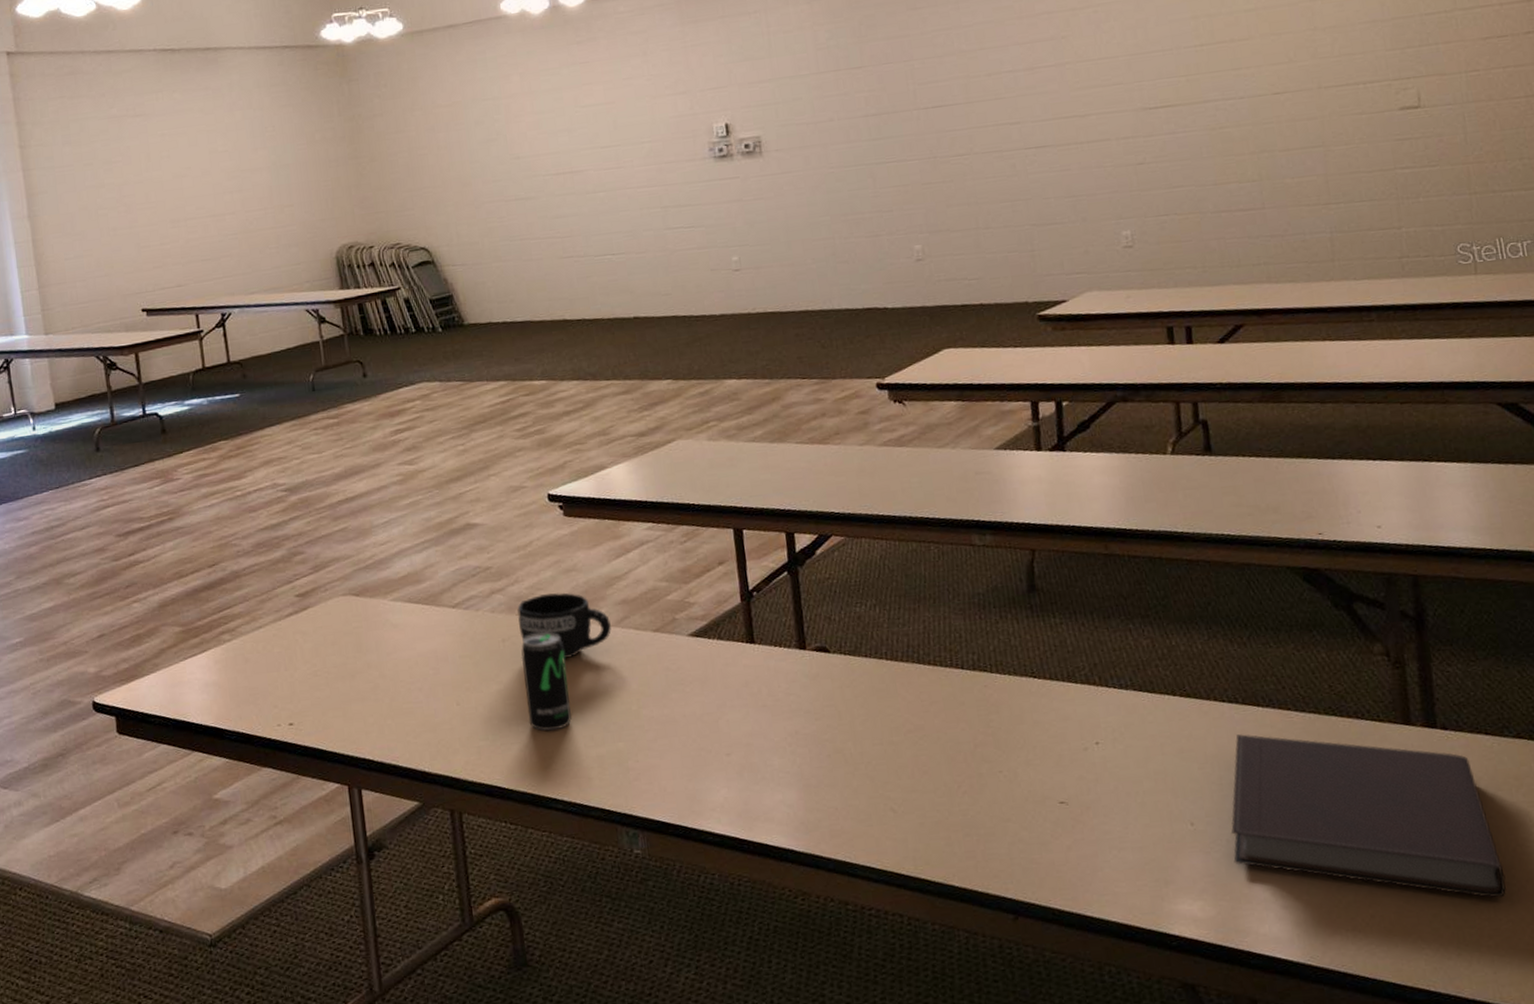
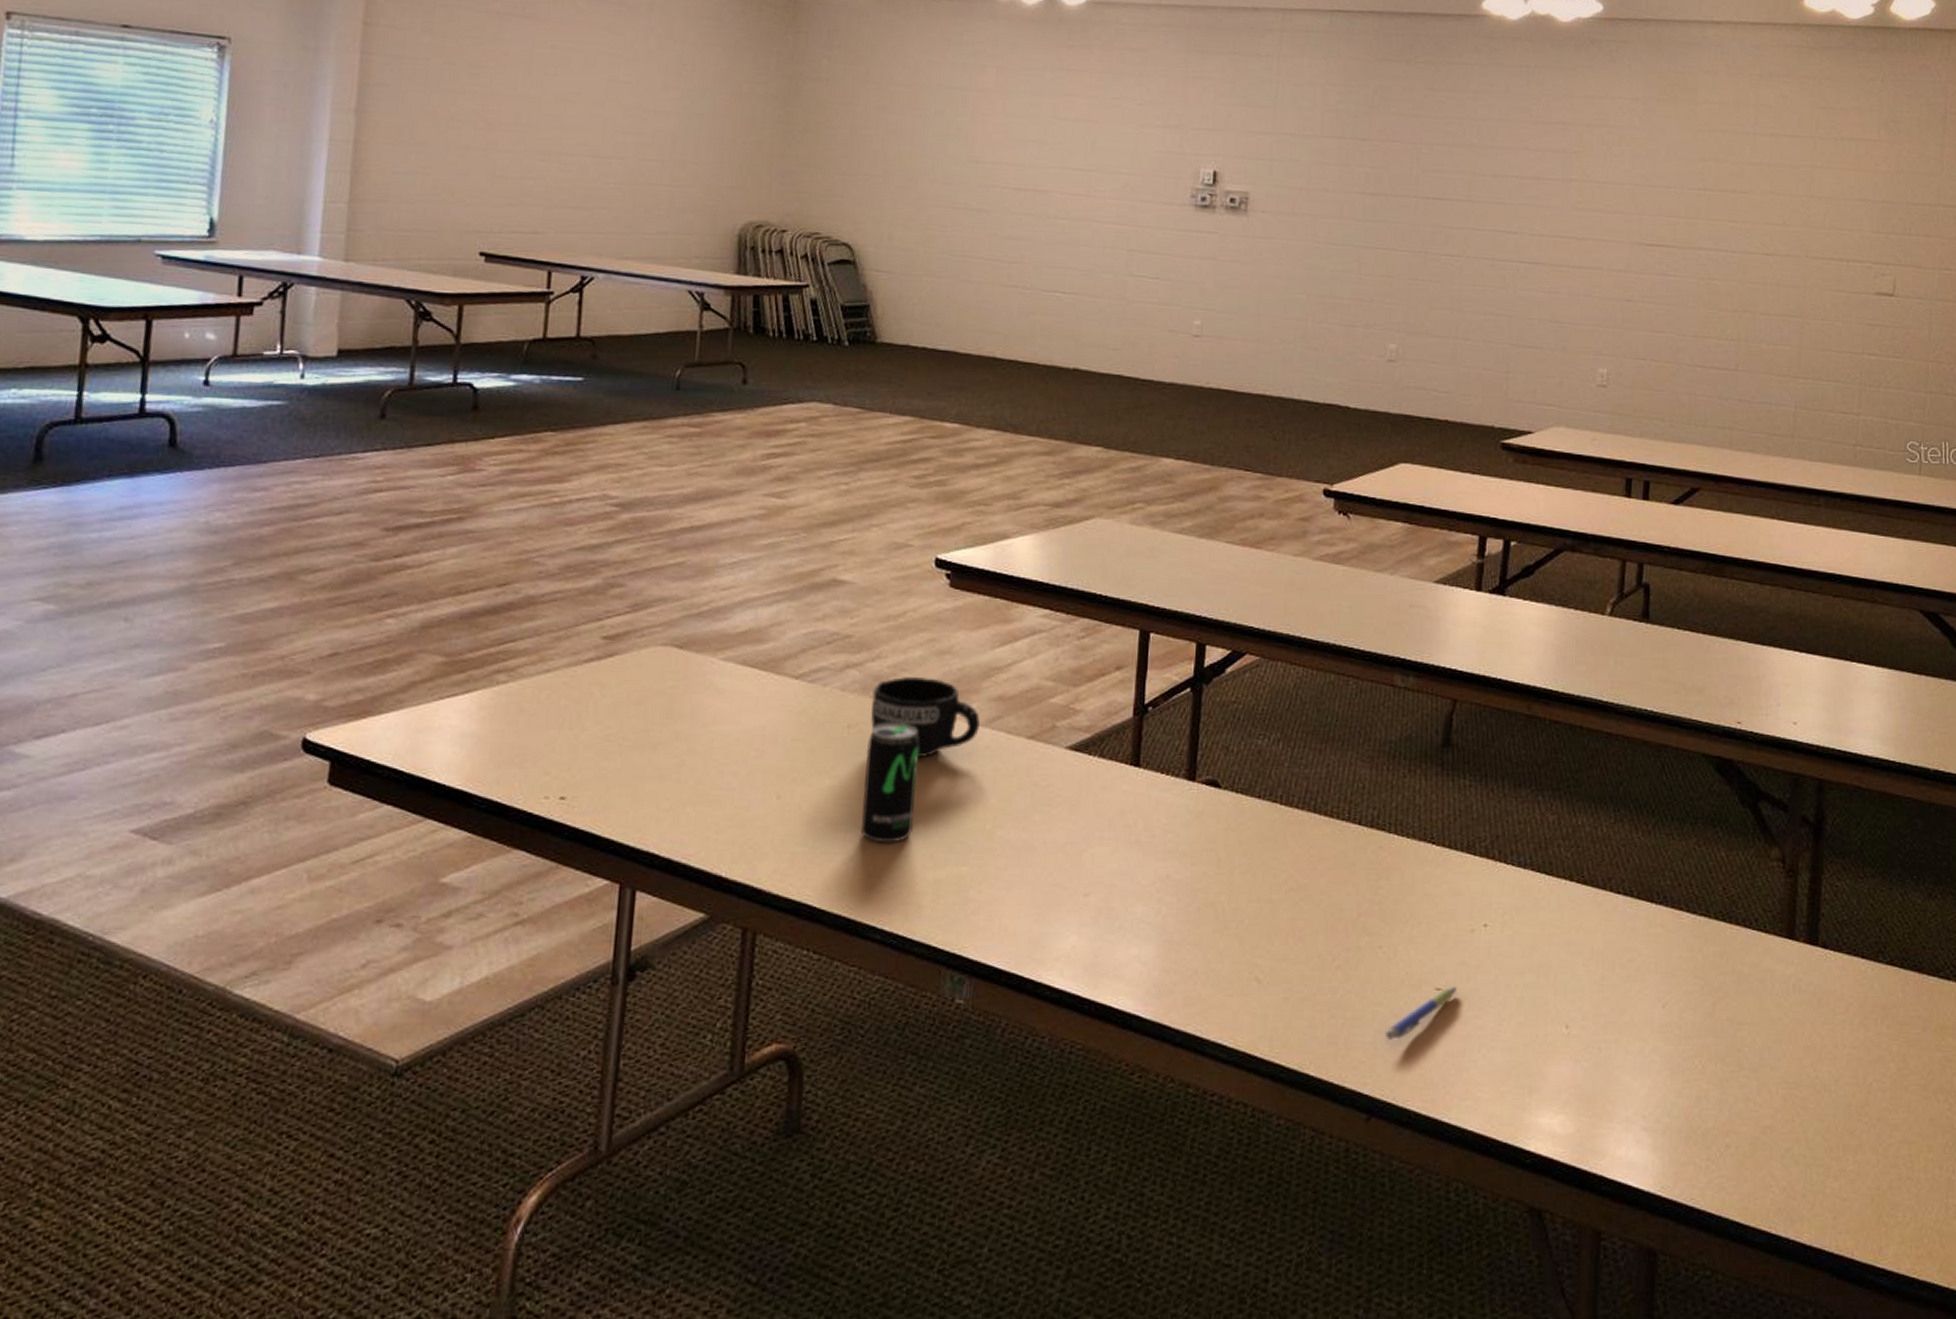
pen: none [1019,798,1081,850] -> present [1385,986,1458,1040]
notebook: present [1231,734,1506,899] -> none [1602,931,1859,1136]

